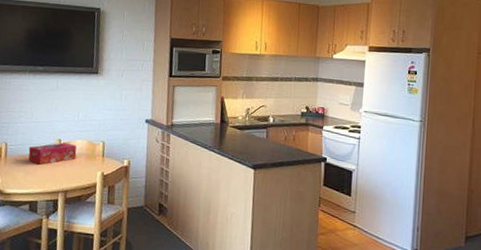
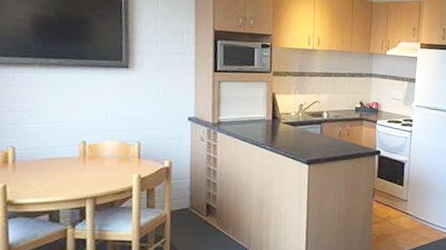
tissue box: present [28,142,77,165] -> none [44,144,107,170]

